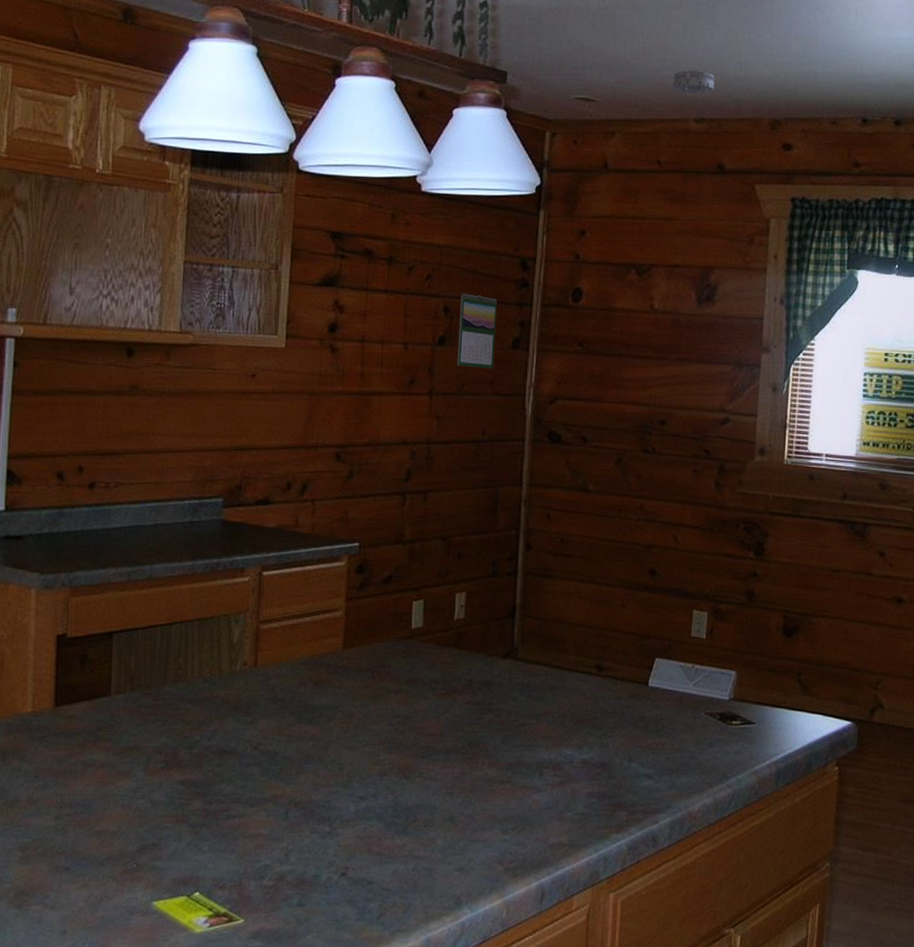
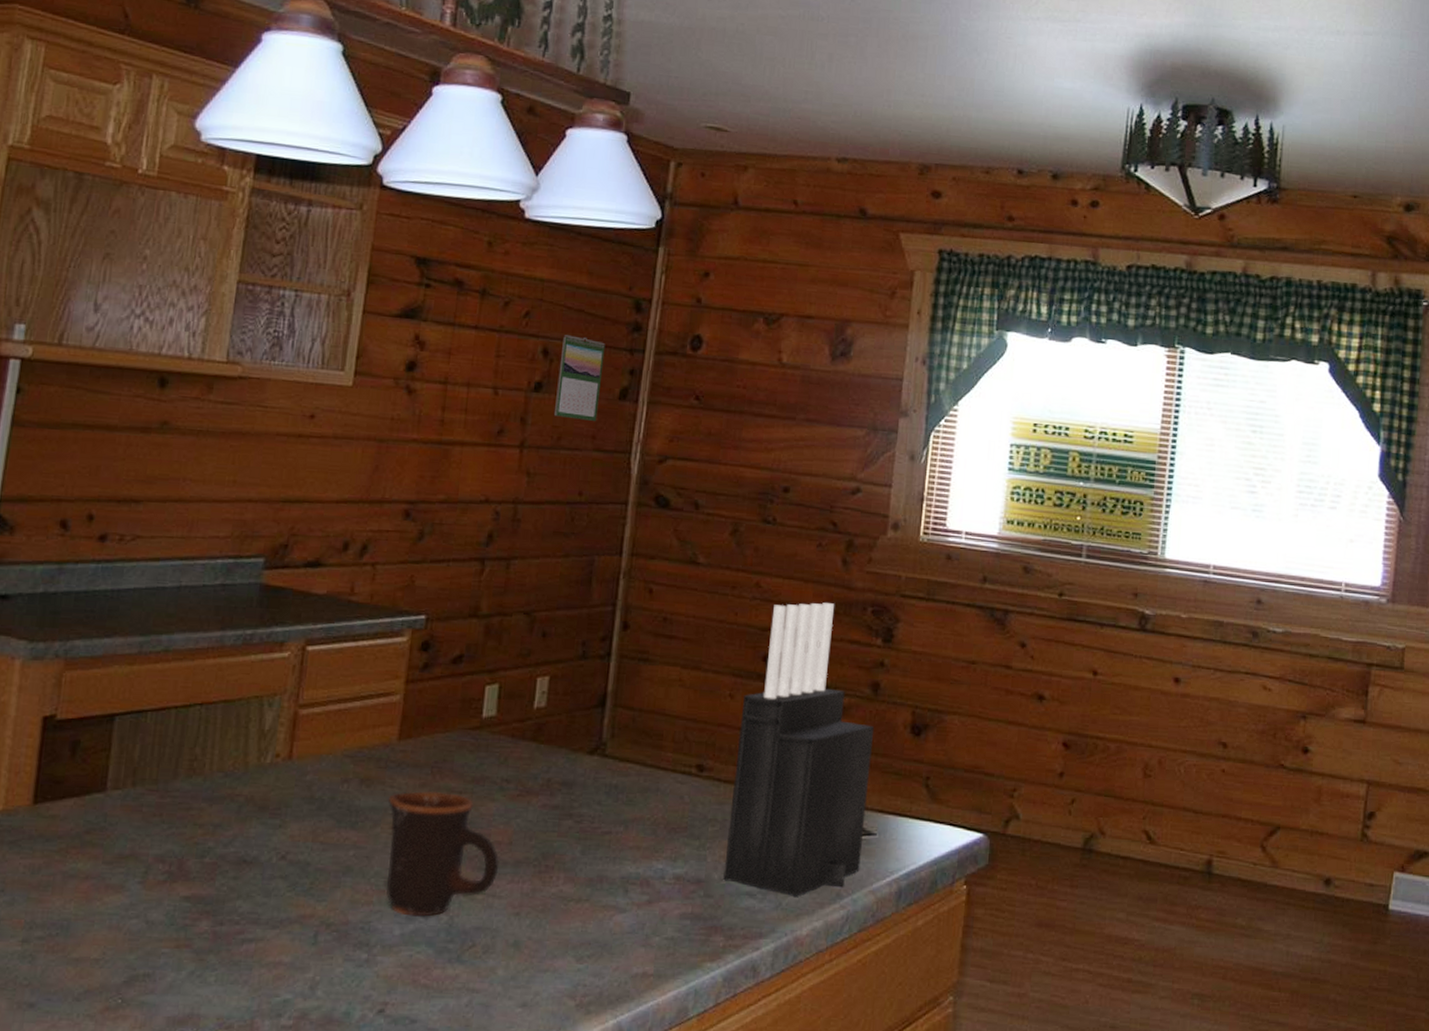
mug: none [337,692,433,796] -> present [386,791,499,917]
knife block: none [624,521,751,777] -> present [723,603,875,896]
smoke detector: present [673,70,715,94] -> none [814,105,861,132]

